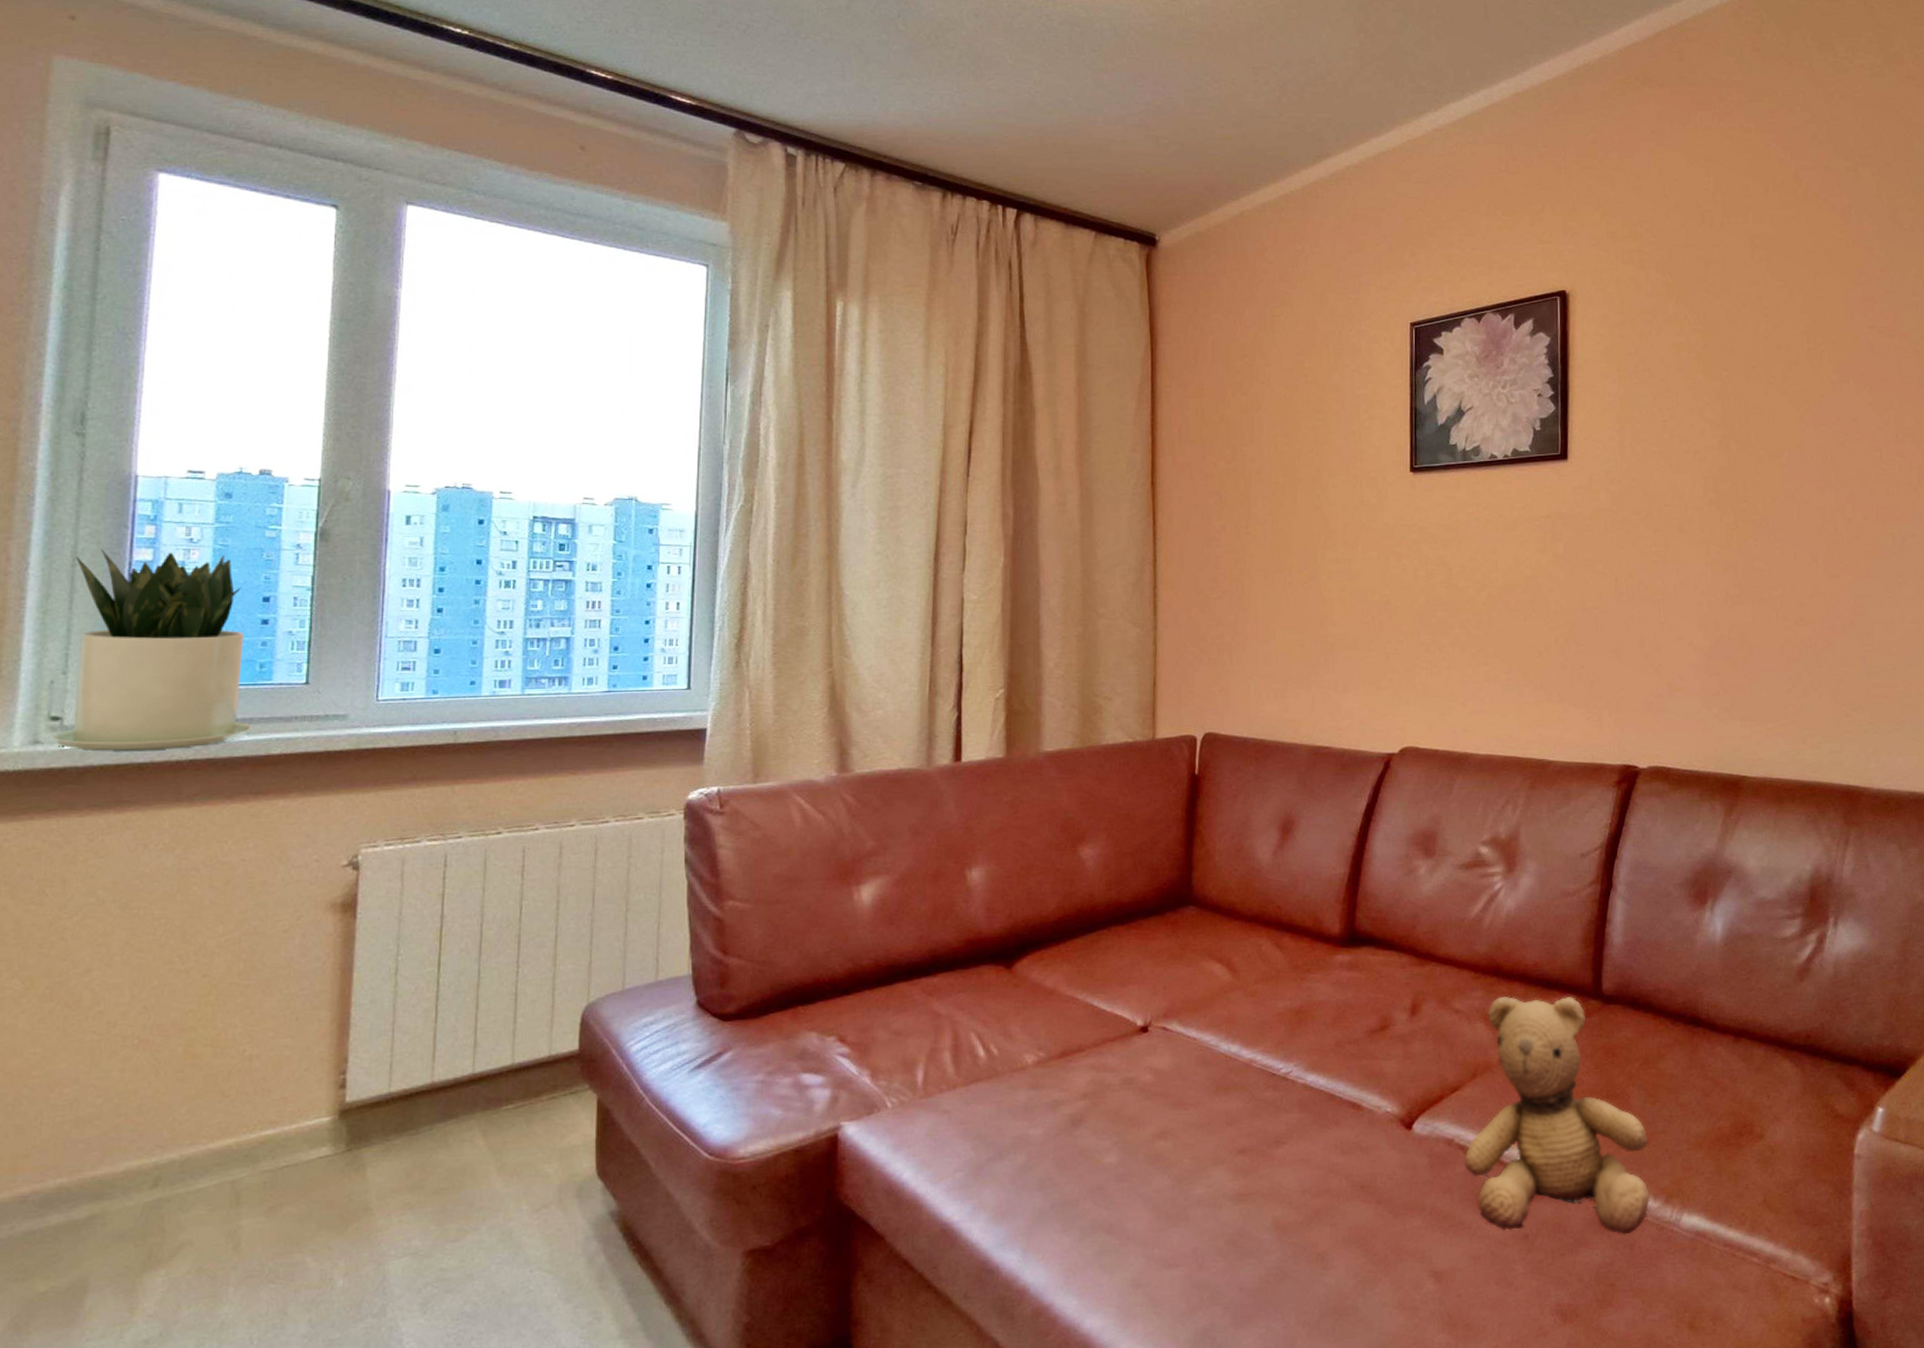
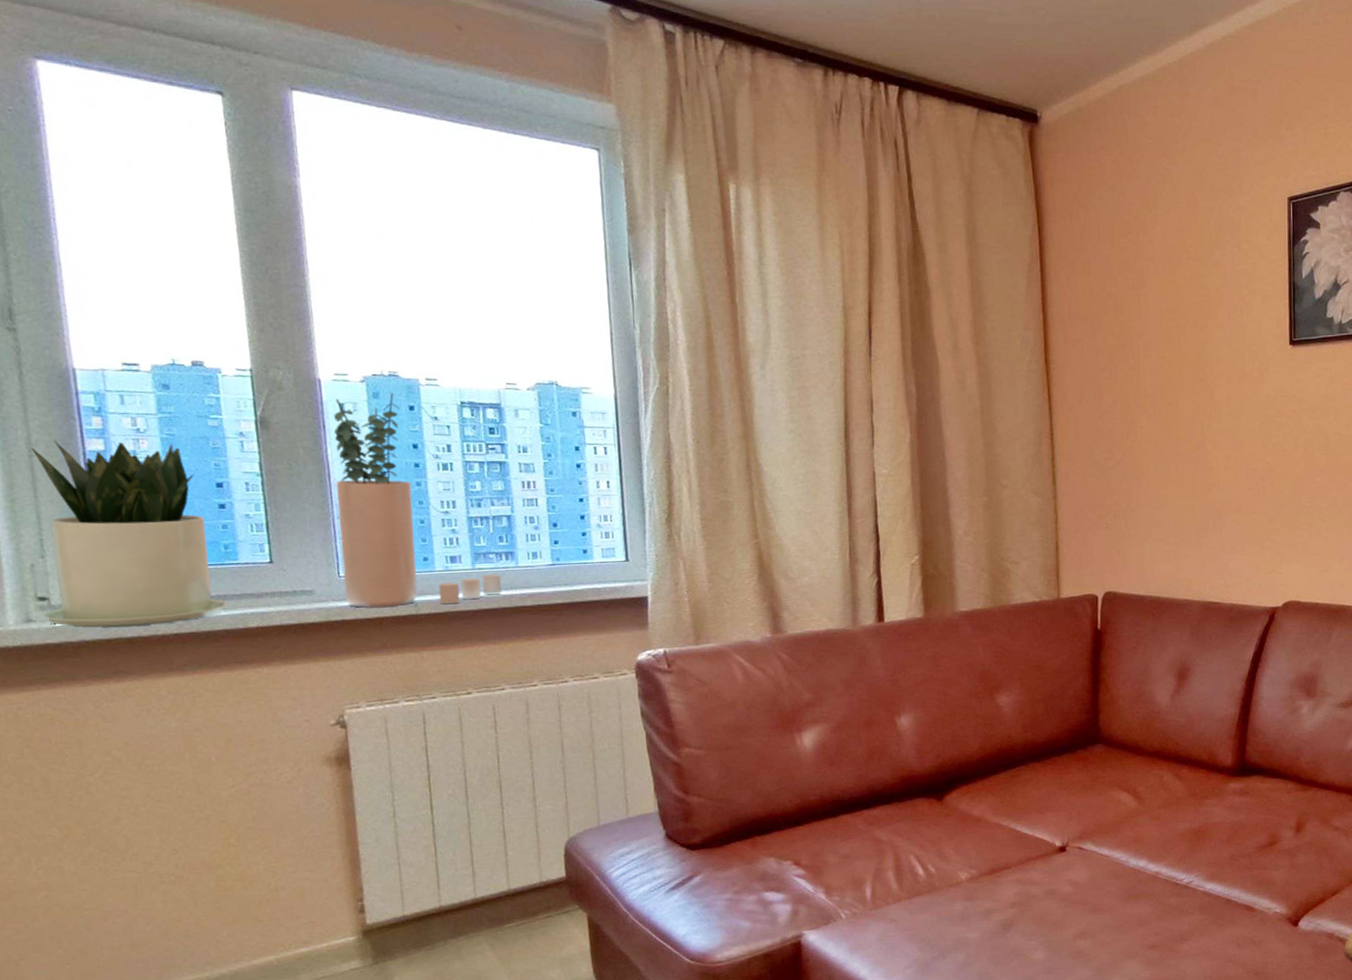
vase: none [380,506,469,735] -> present [333,393,418,608]
candle: none [481,701,551,733] -> present [439,574,502,605]

